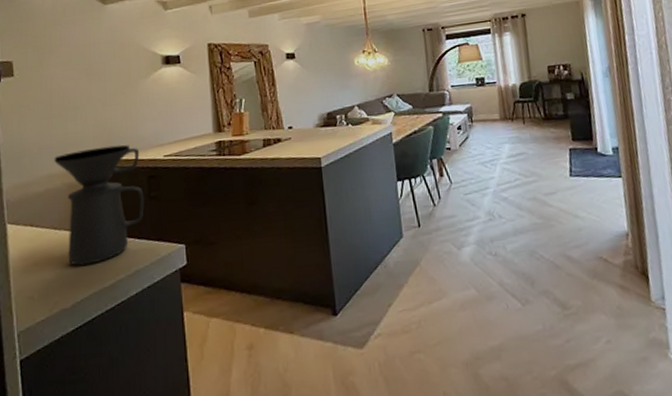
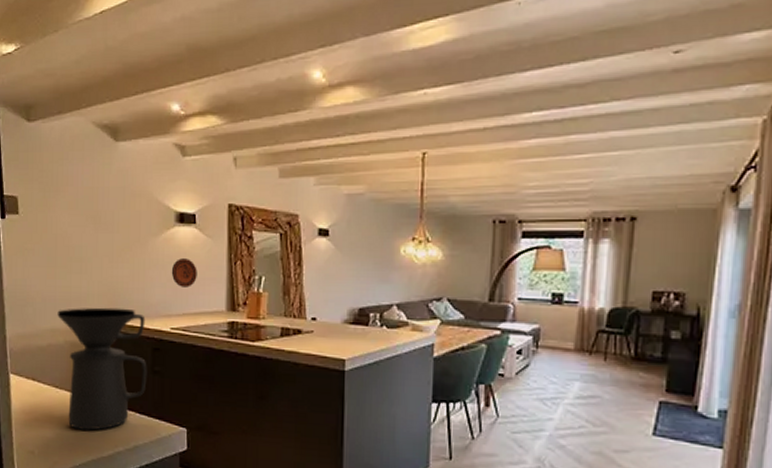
decorative plate: none [161,93,185,119] -> present [171,258,197,288]

